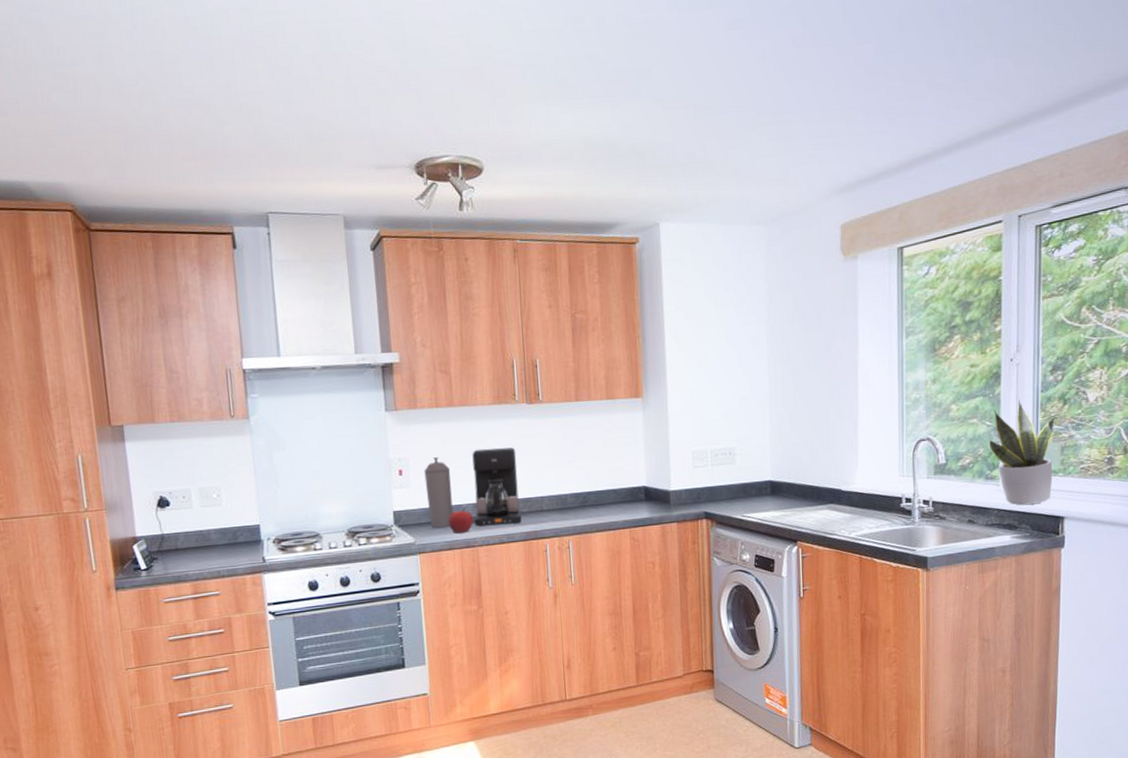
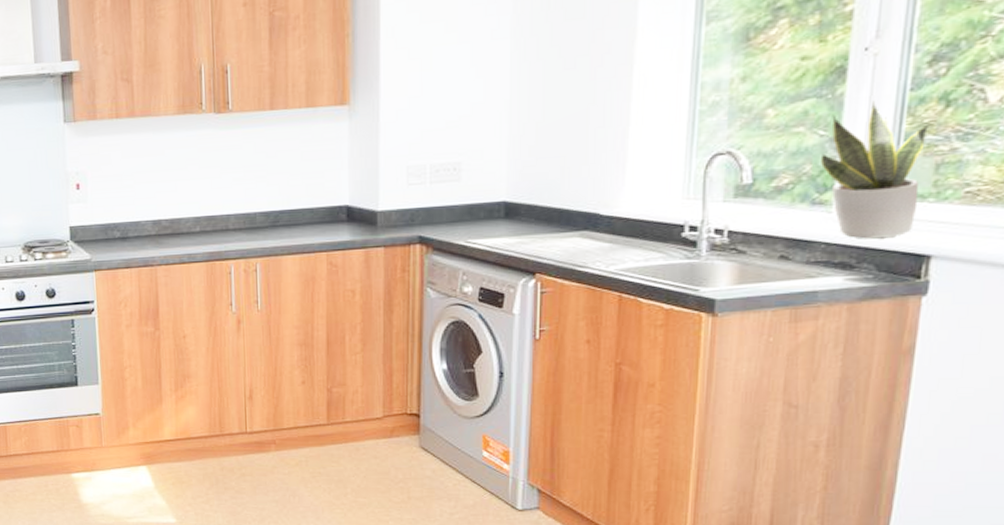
canister: present [424,457,453,529] -> none [102,171,131,246]
fruit: present [447,508,474,535] -> none [125,225,153,253]
coffee maker: present [472,447,522,527] -> none [153,161,205,245]

